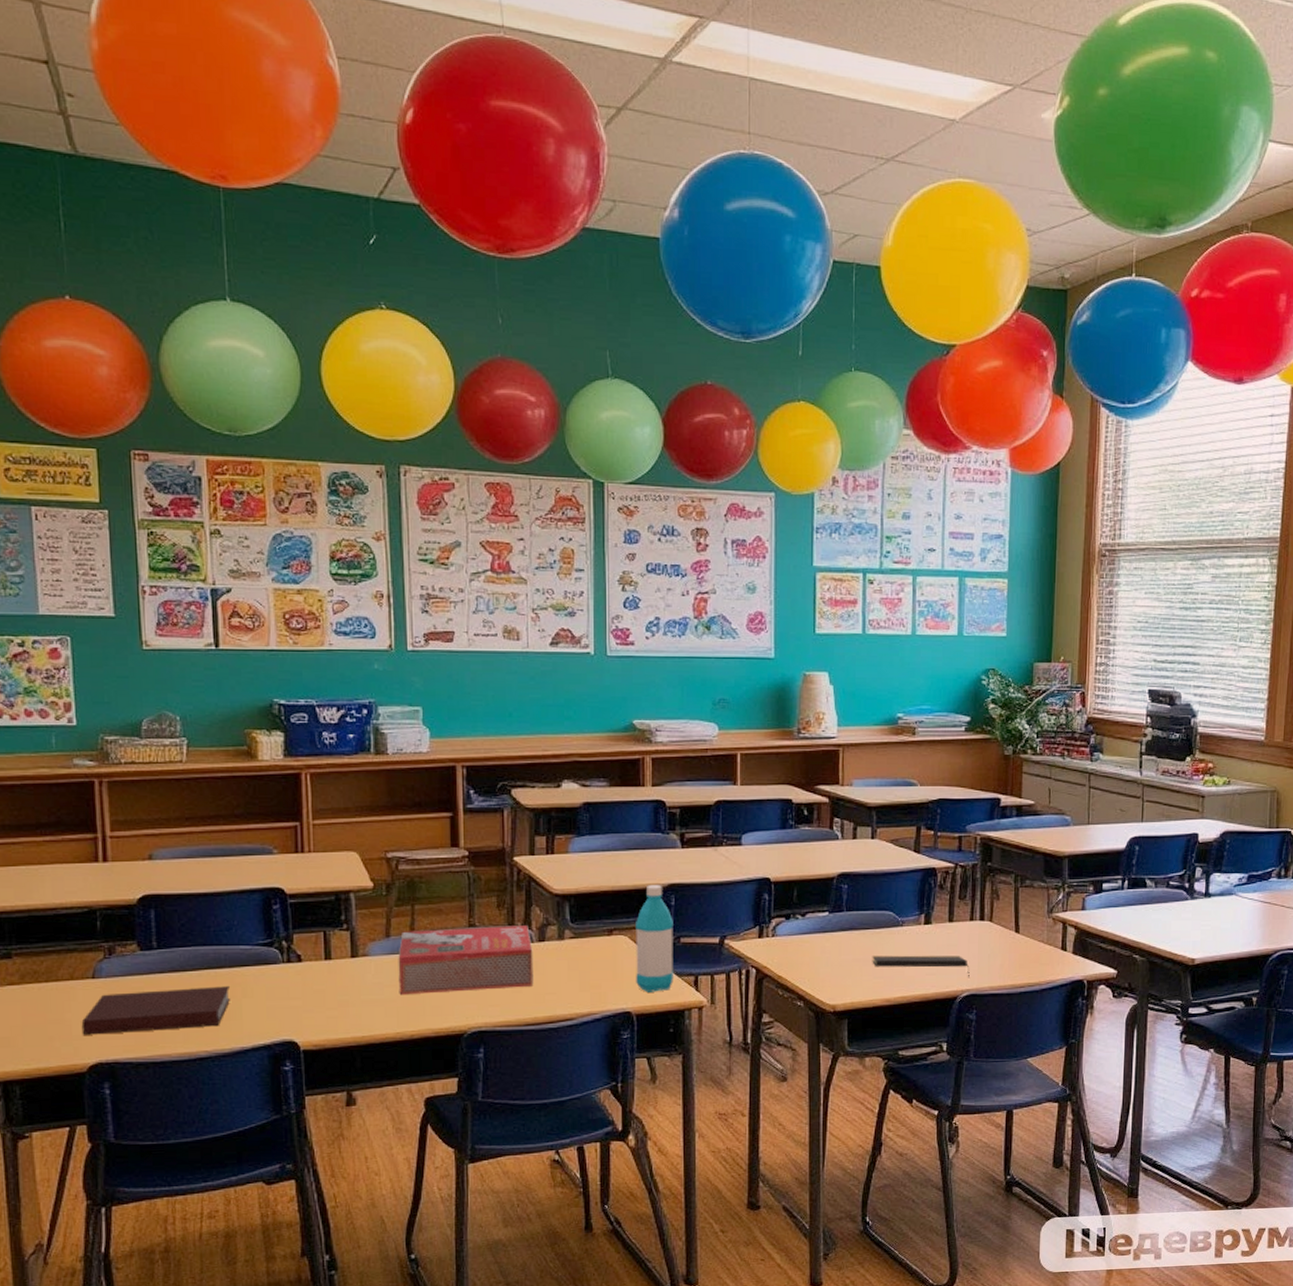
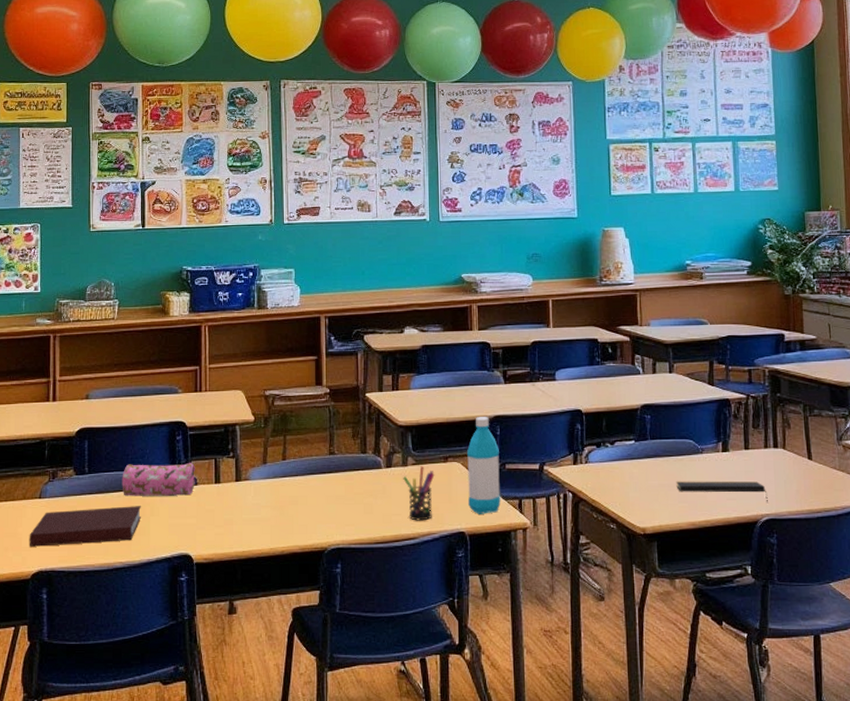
pencil case: none [202,935,302,975] -> present [122,462,197,496]
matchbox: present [398,926,534,996] -> none [272,453,382,515]
pen holder: none [559,940,597,1000] -> present [403,466,435,521]

